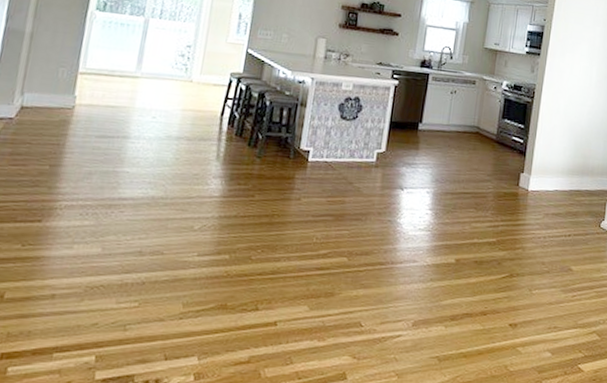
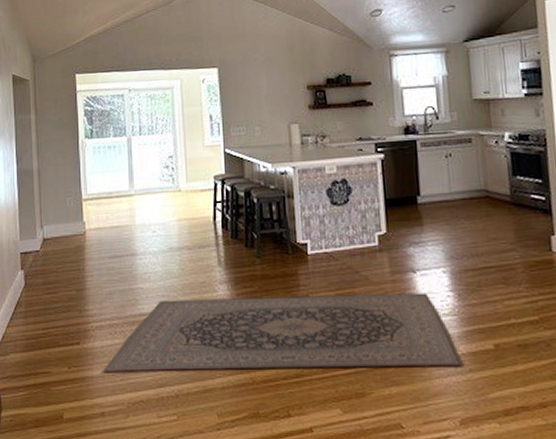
area rug: none [60,187,427,276] -> present [100,293,464,373]

